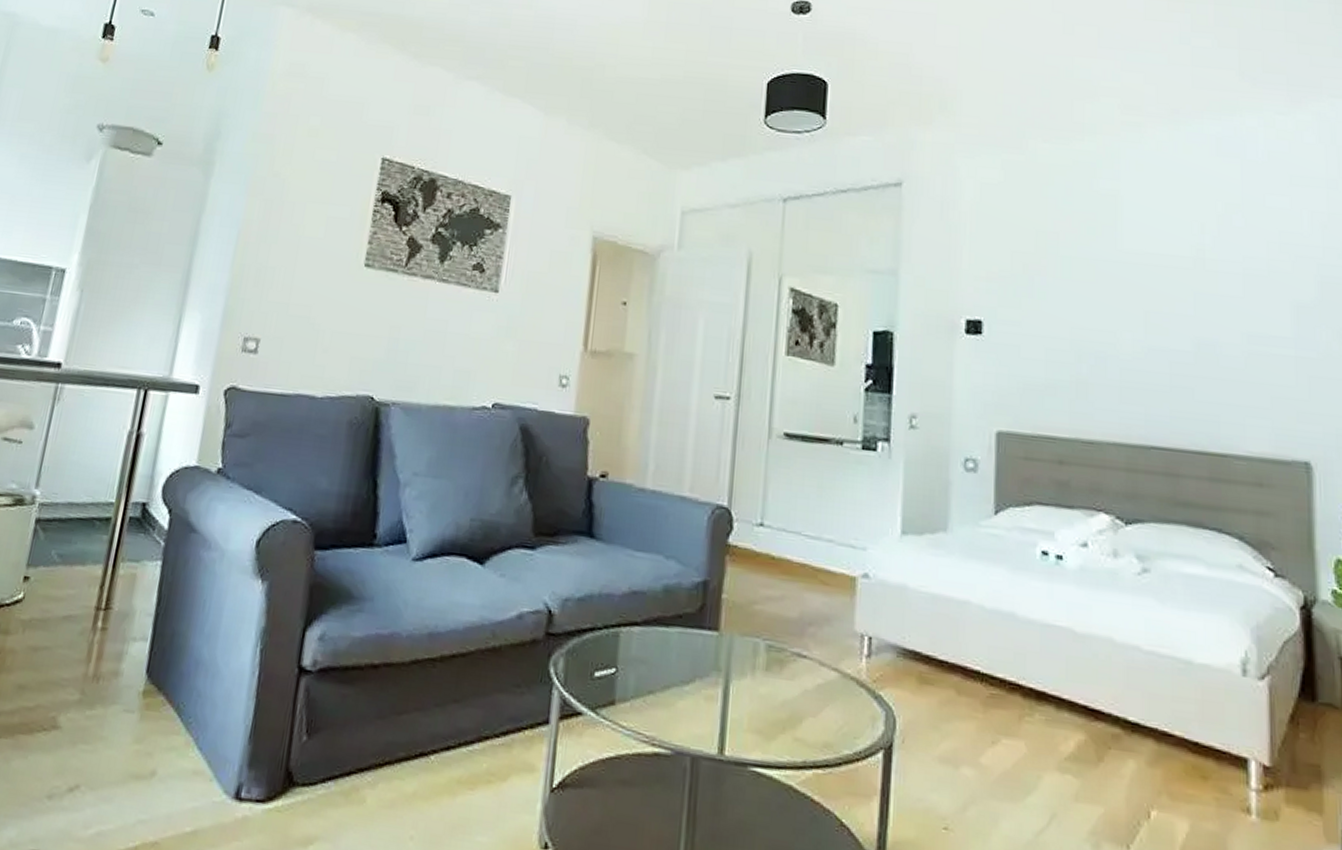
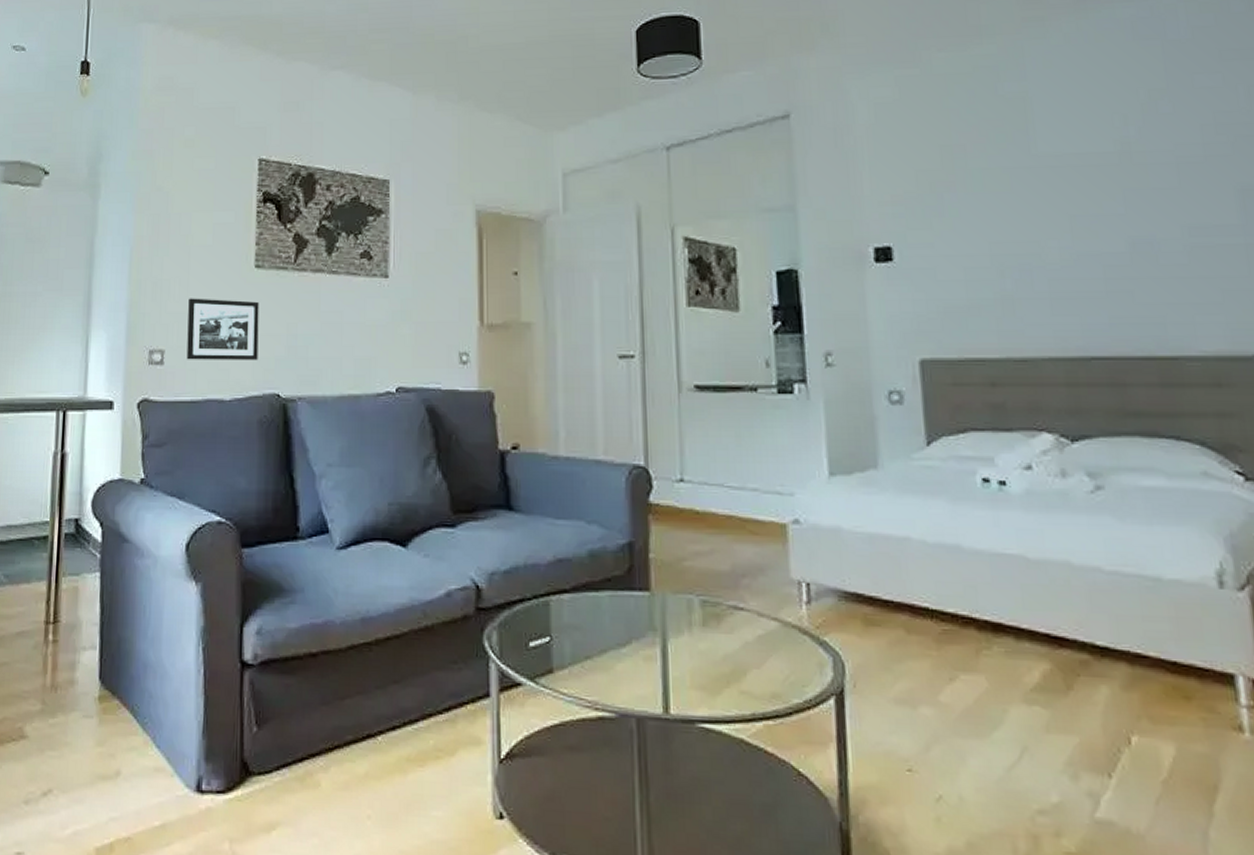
picture frame: none [282,289,365,360] -> present [186,298,259,360]

